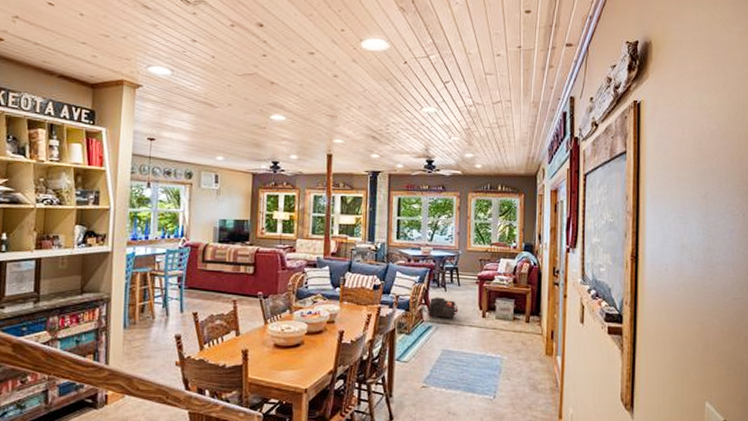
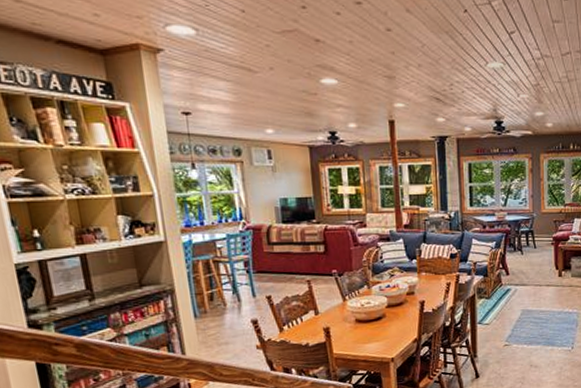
backpack: present [427,297,459,318] -> none [505,260,536,281]

